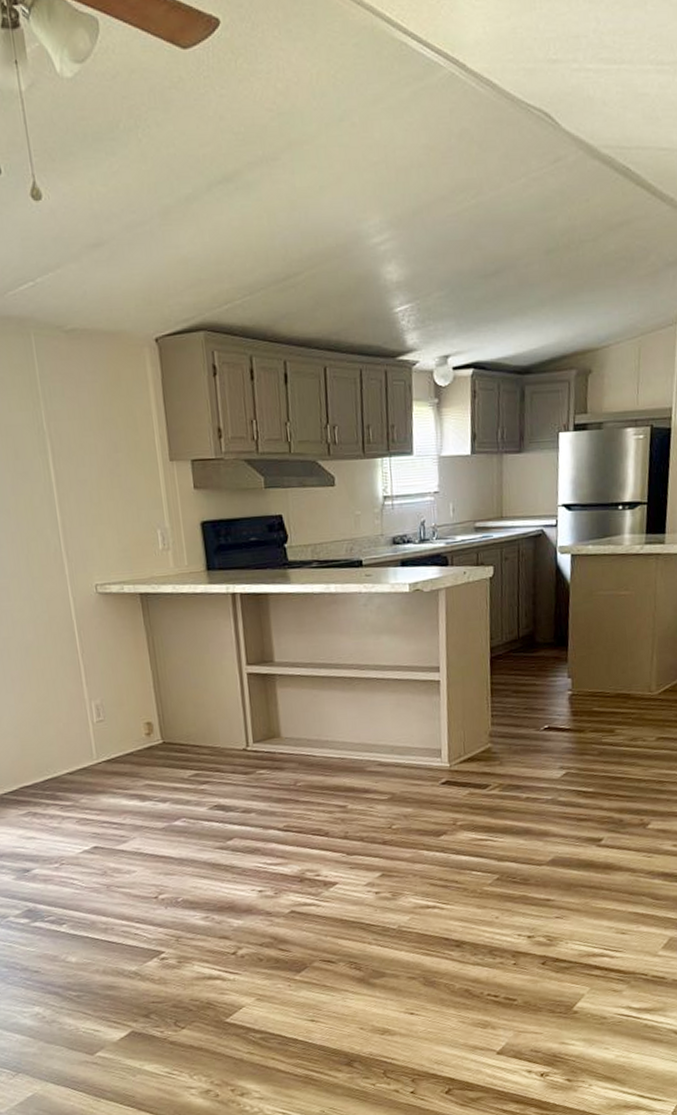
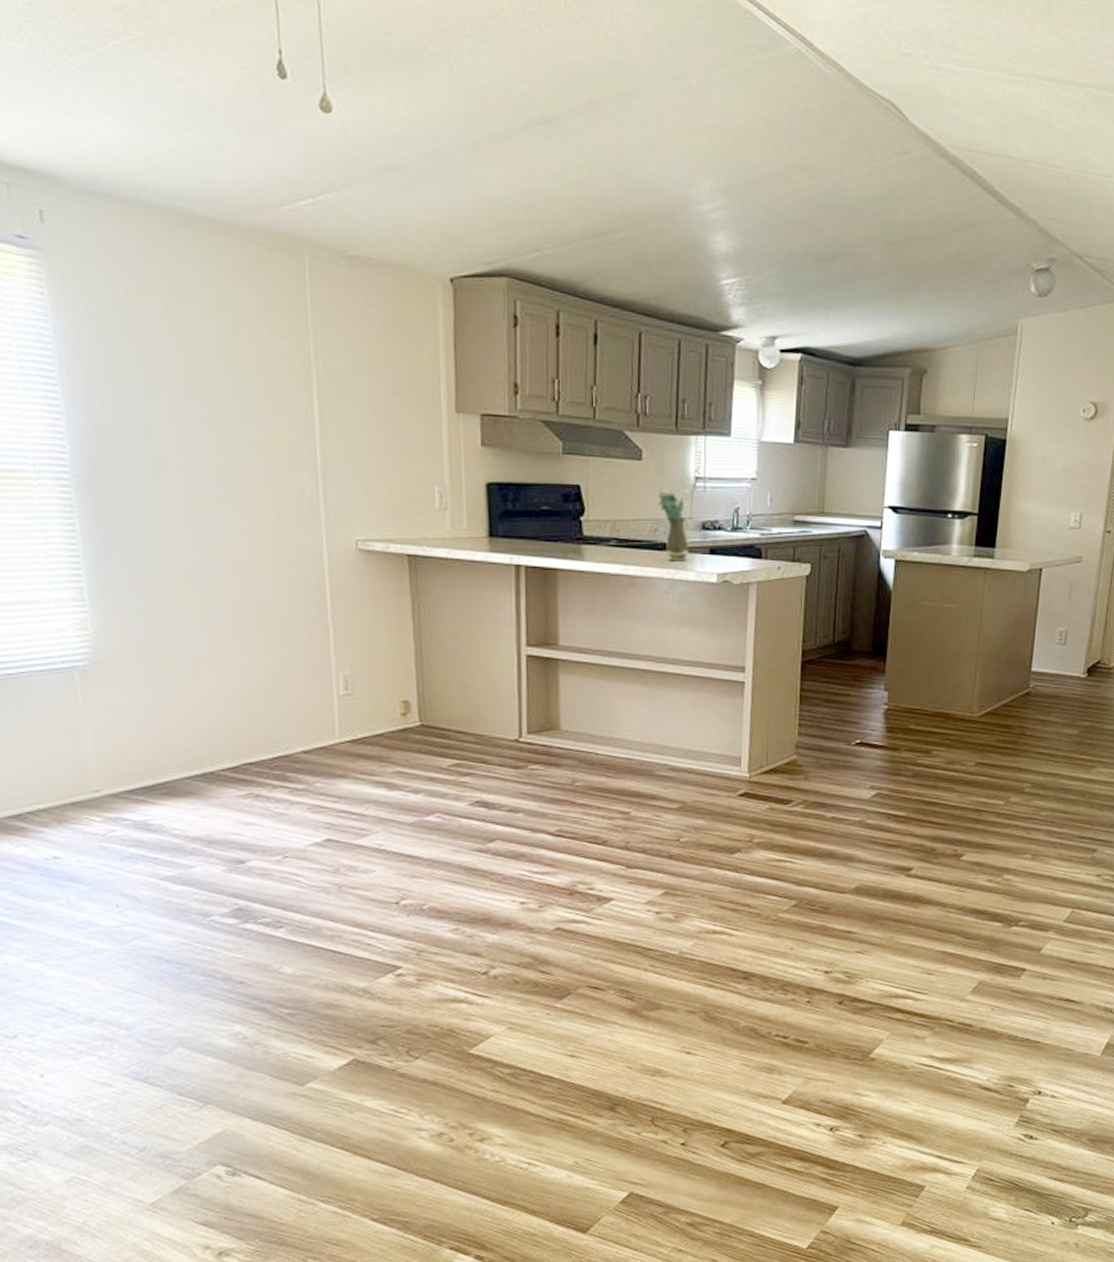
vase: none [351,511,382,577] -> present [658,489,689,562]

